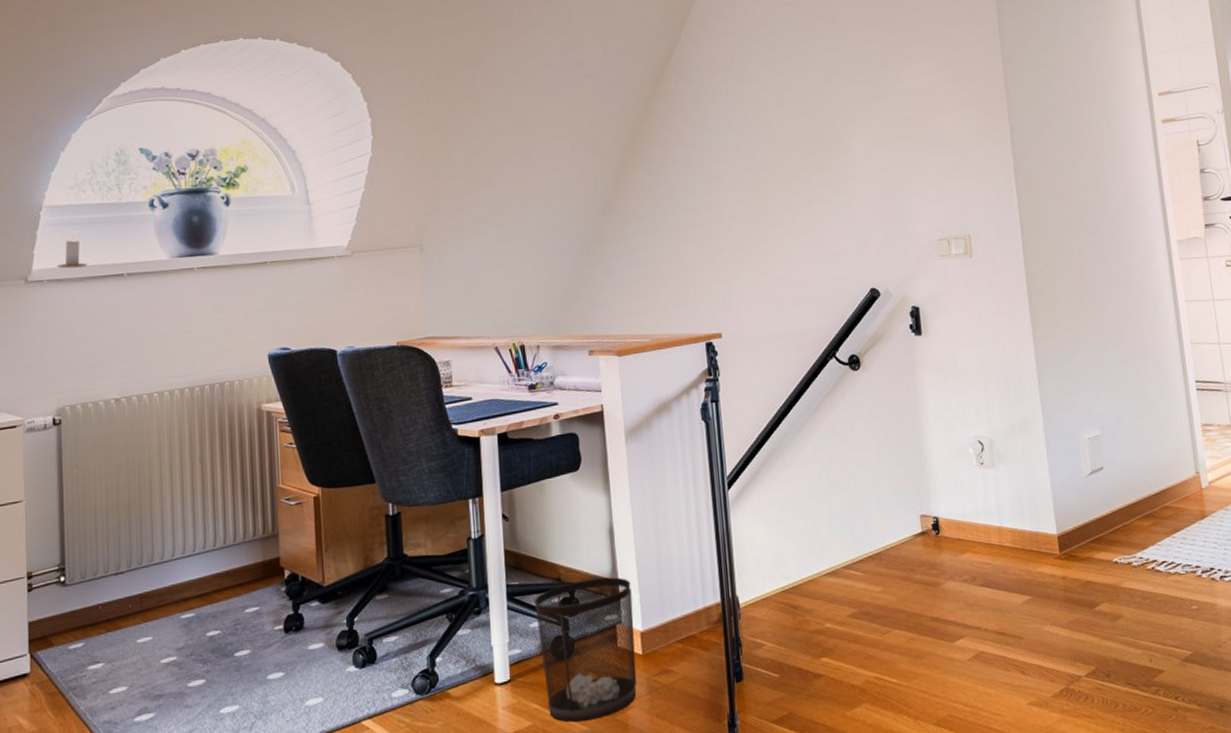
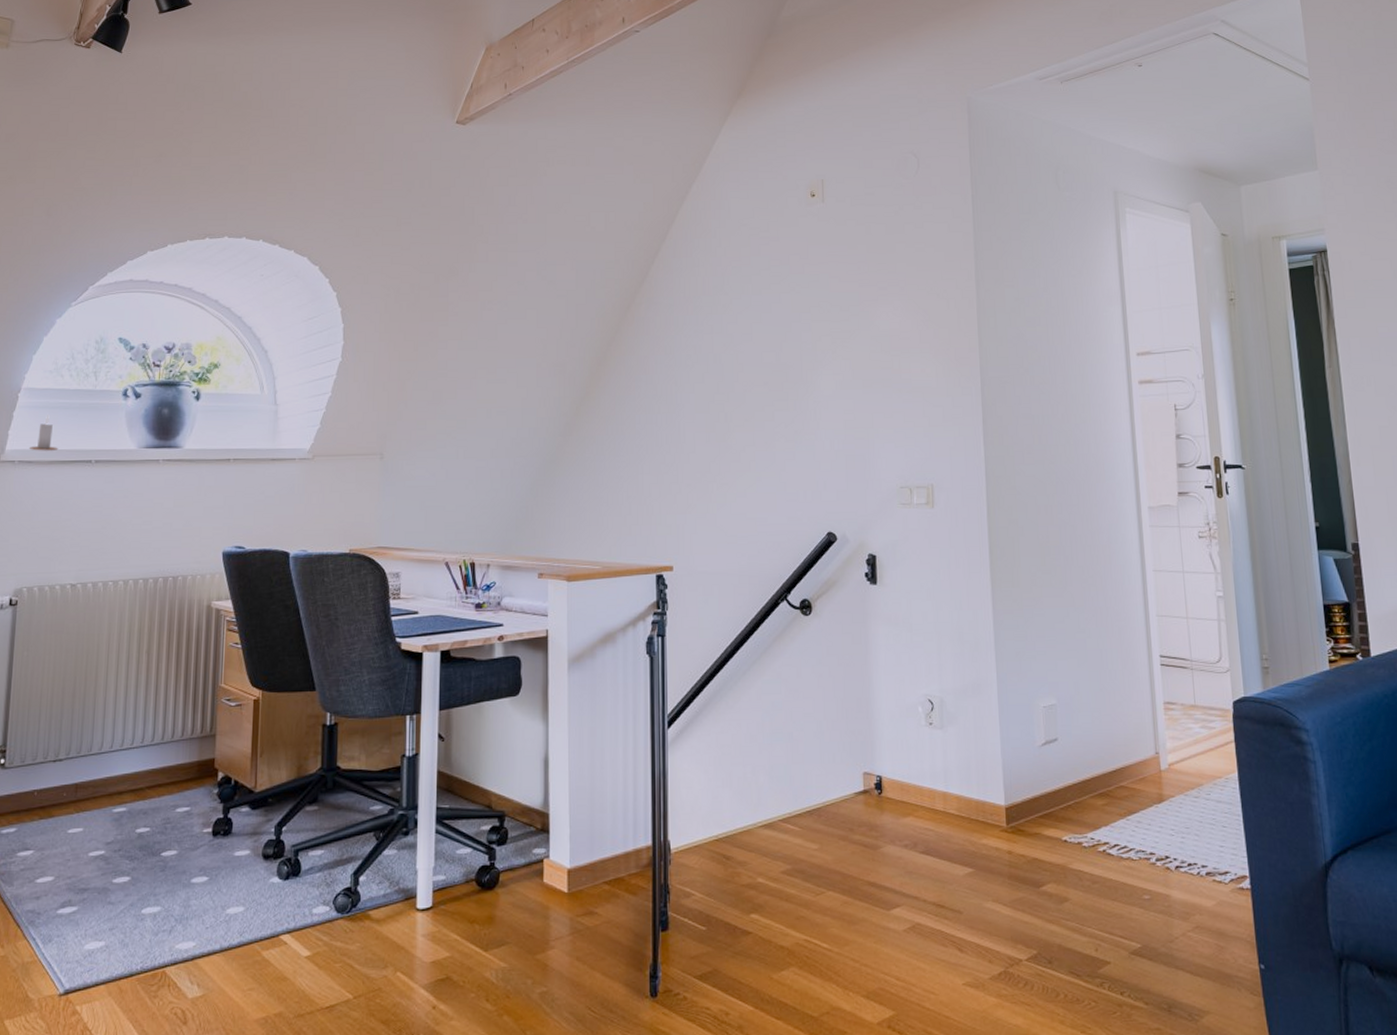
waste bin: present [533,577,637,723] -> none [462,808,562,957]

